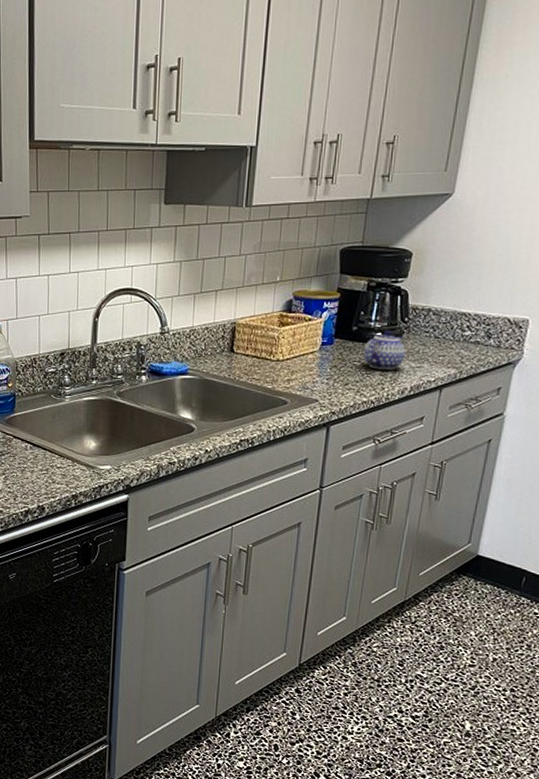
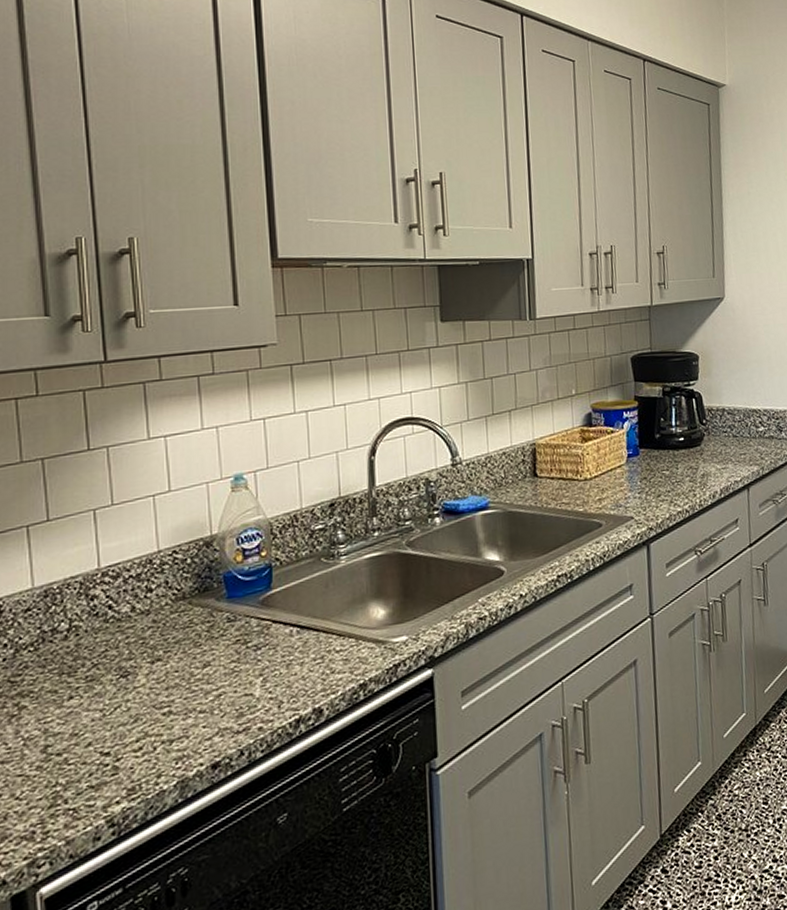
teapot: present [364,330,406,370] -> none [670,433,710,476]

